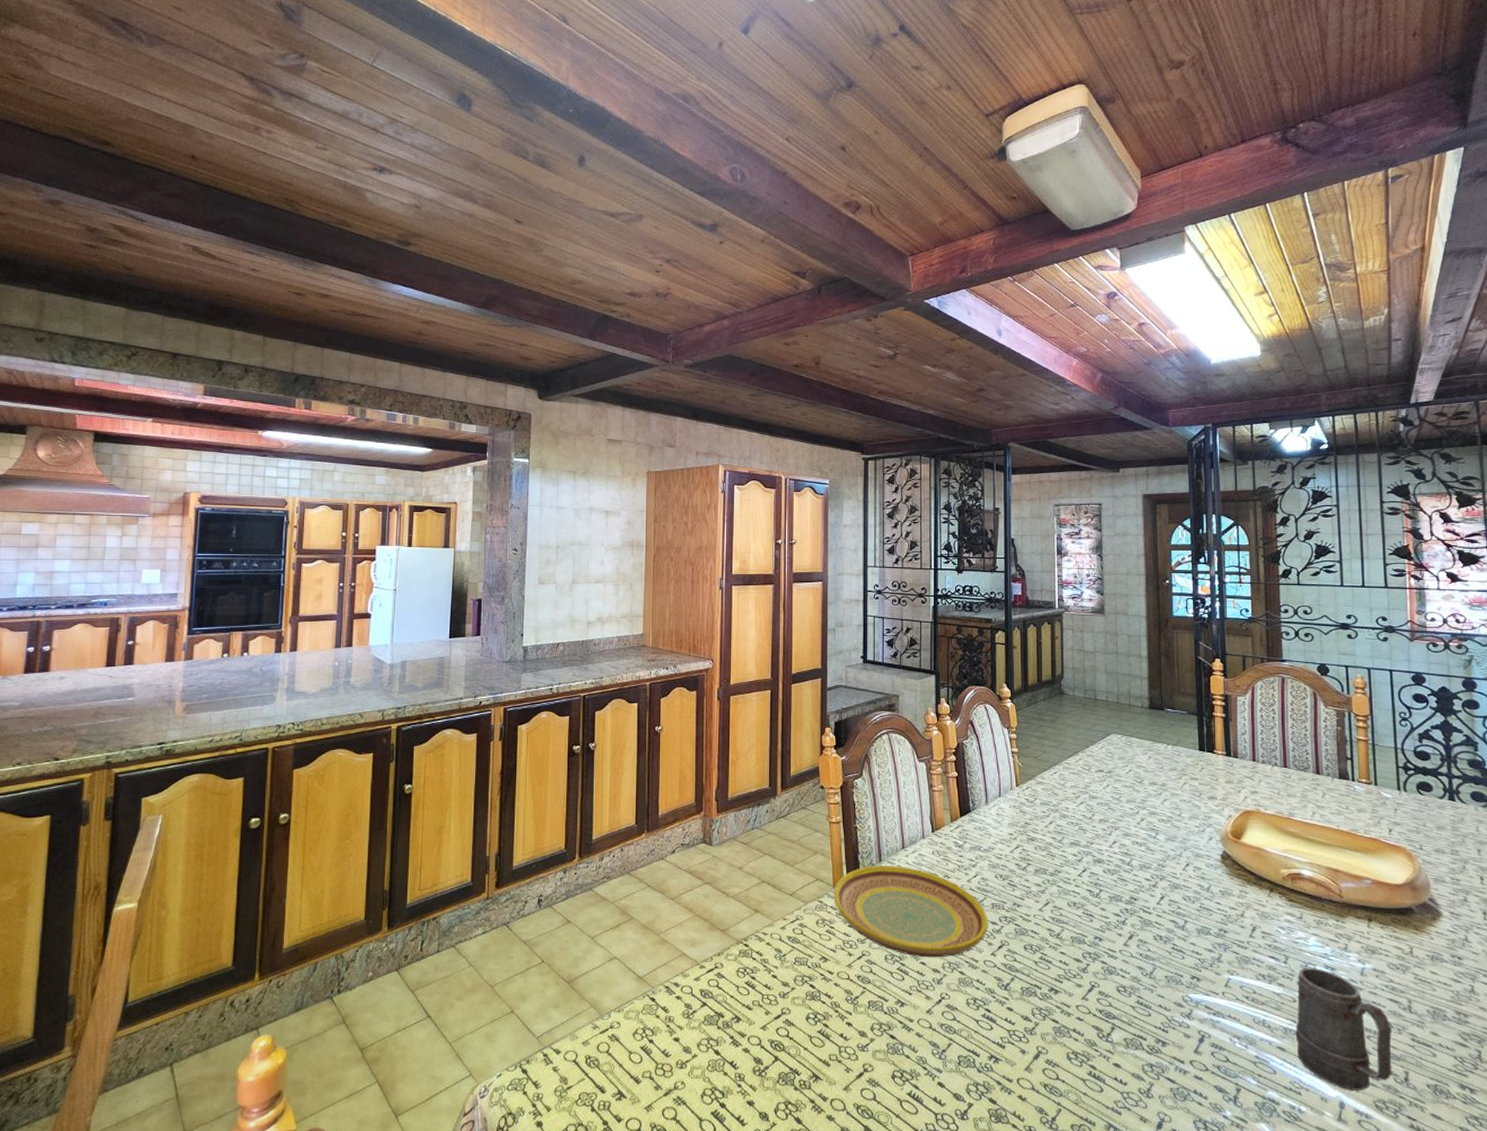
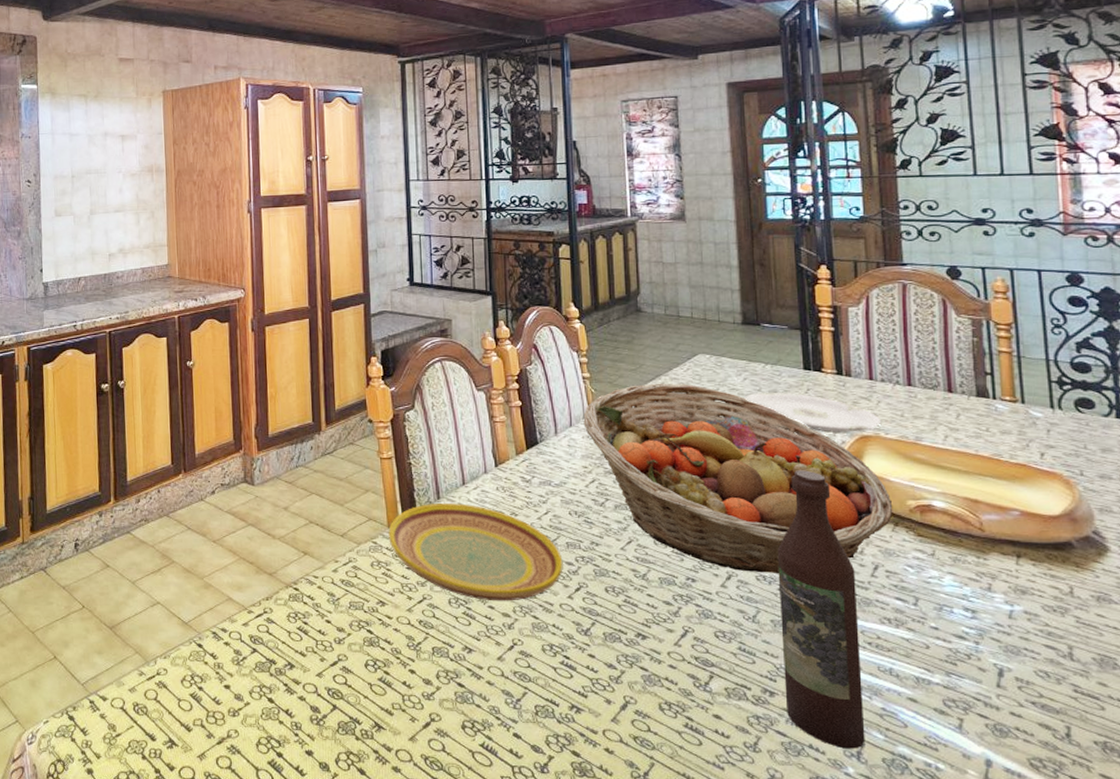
fruit basket: none [1011,759,1269,934] -> present [583,383,893,574]
plate: none [1149,769,1262,807] -> present [744,391,882,432]
wine bottle: none [1172,840,1241,1094] -> present [777,470,865,749]
mug: present [1295,967,1392,1090] -> none [929,609,1050,747]

